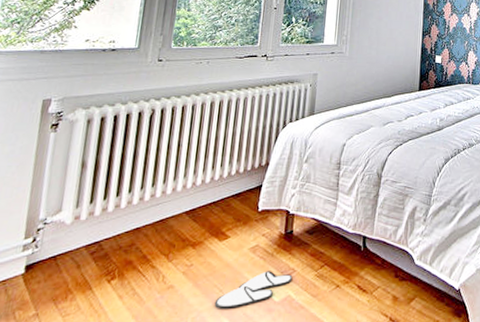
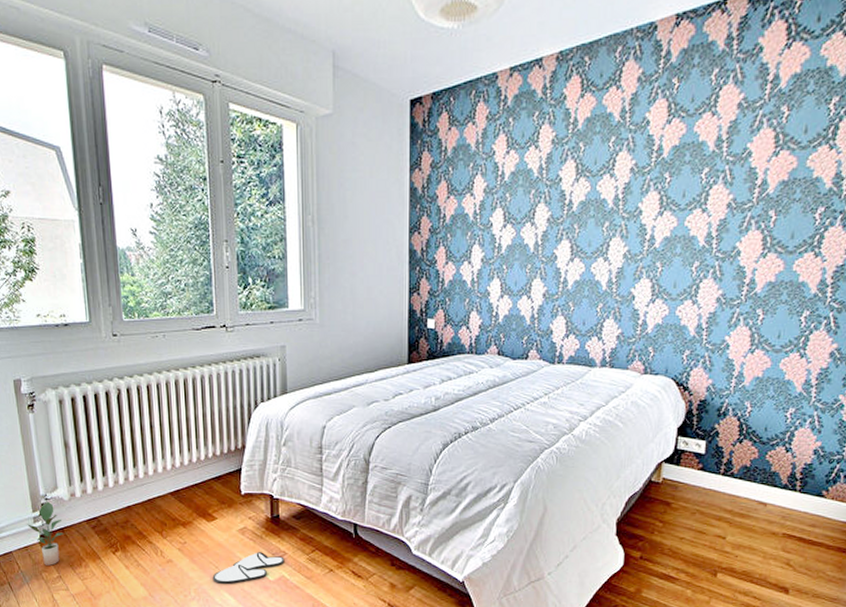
potted plant: none [13,226,57,302] -> present [27,501,64,566]

